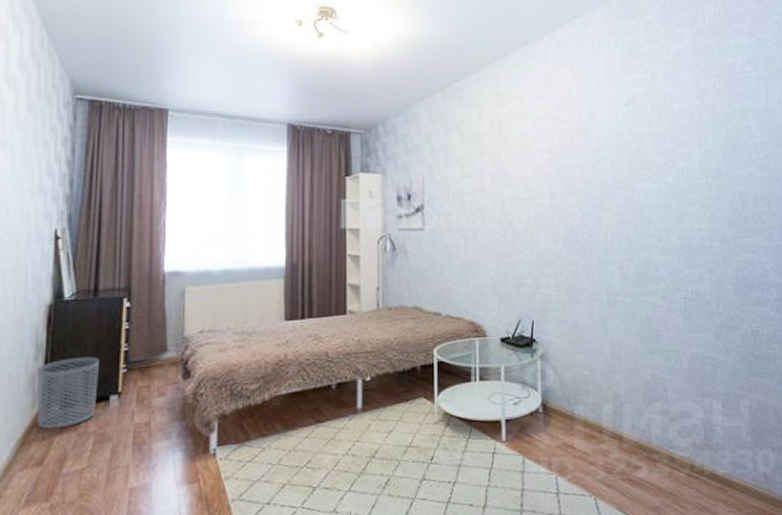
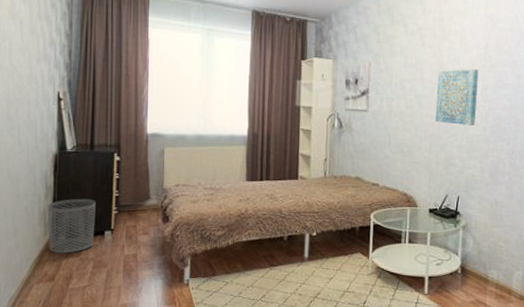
wall art: none [500,175,545,239] -> present [436,68,479,126]

